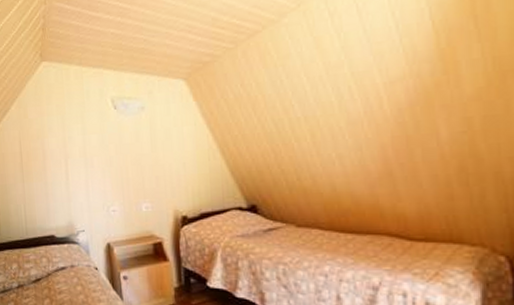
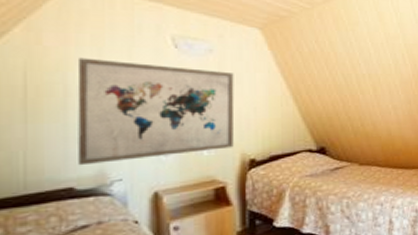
wall art: none [50,125,167,218] -> present [77,57,235,166]

